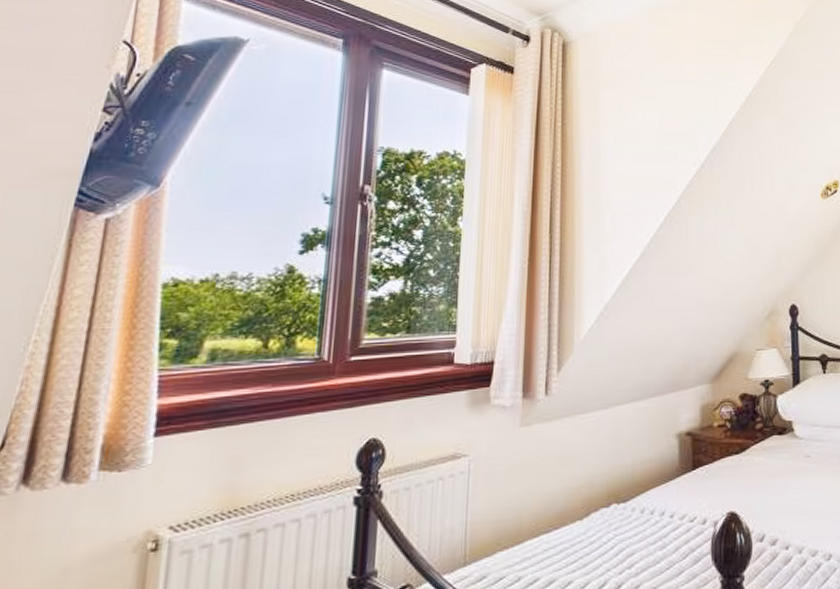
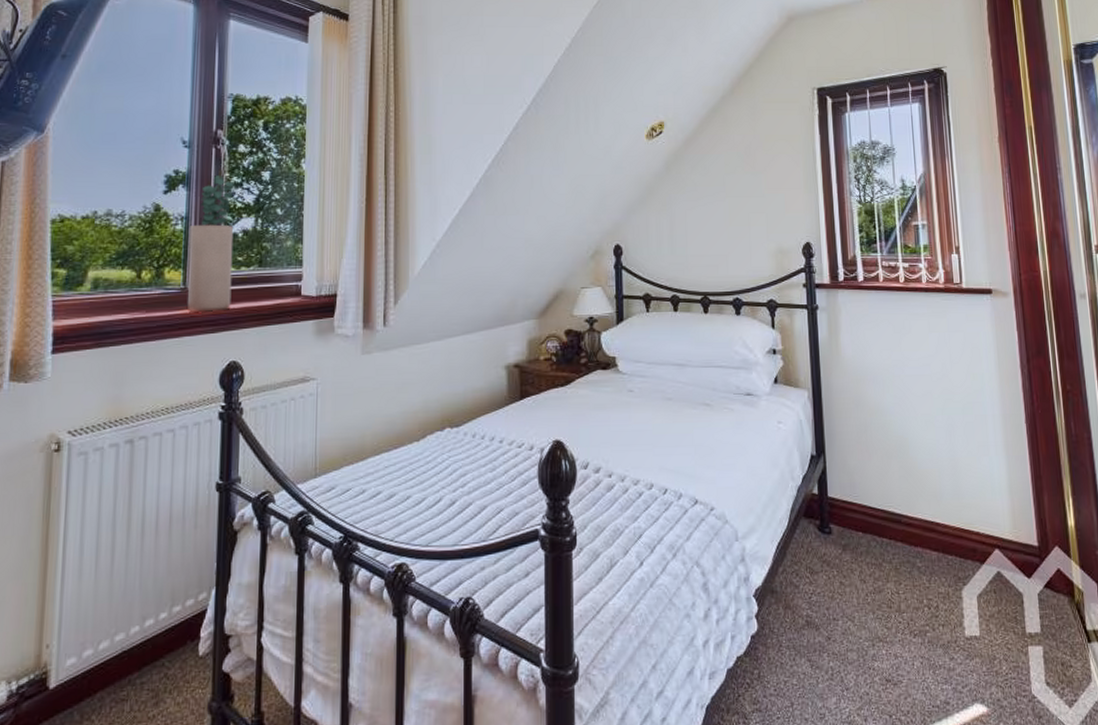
vase: none [322,227,382,385] -> present [187,169,234,312]

